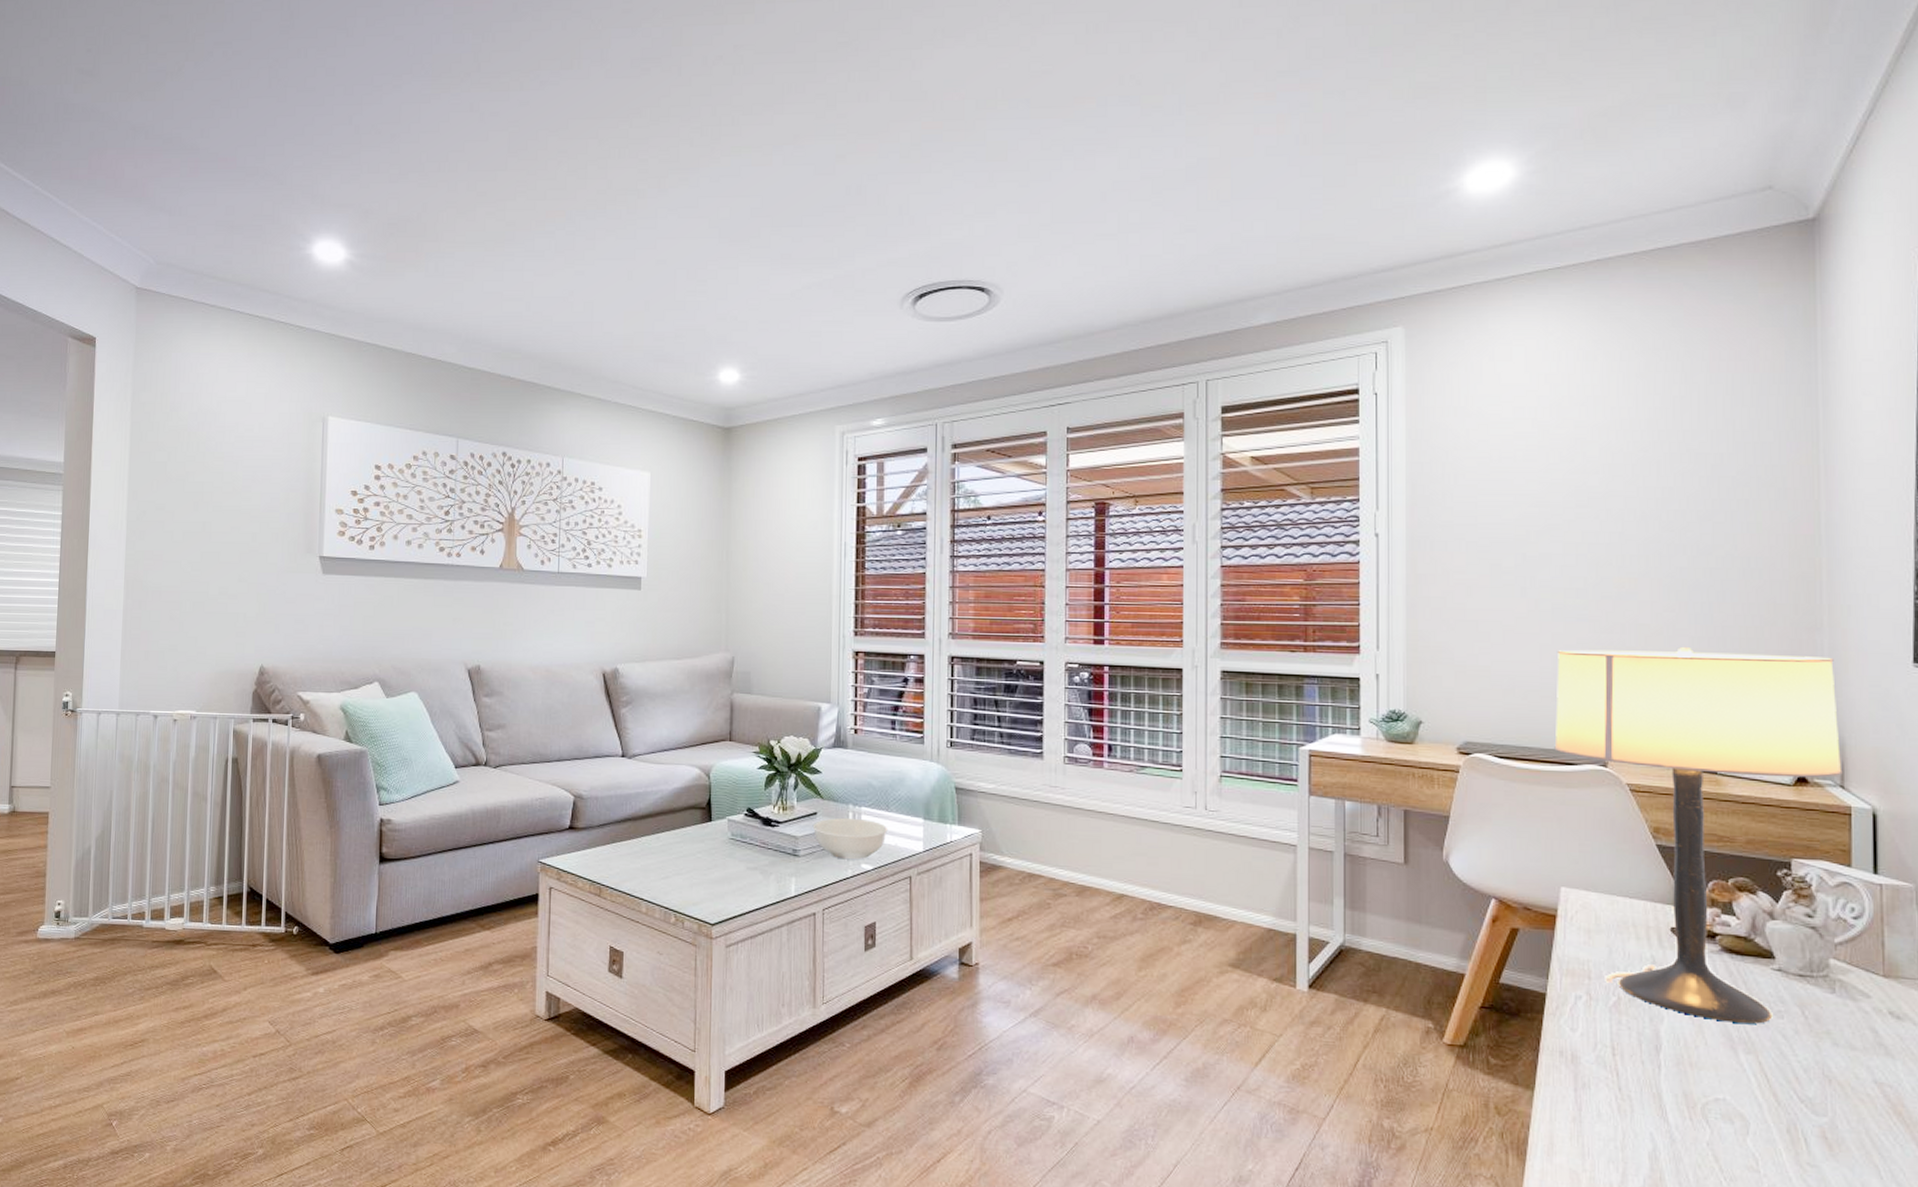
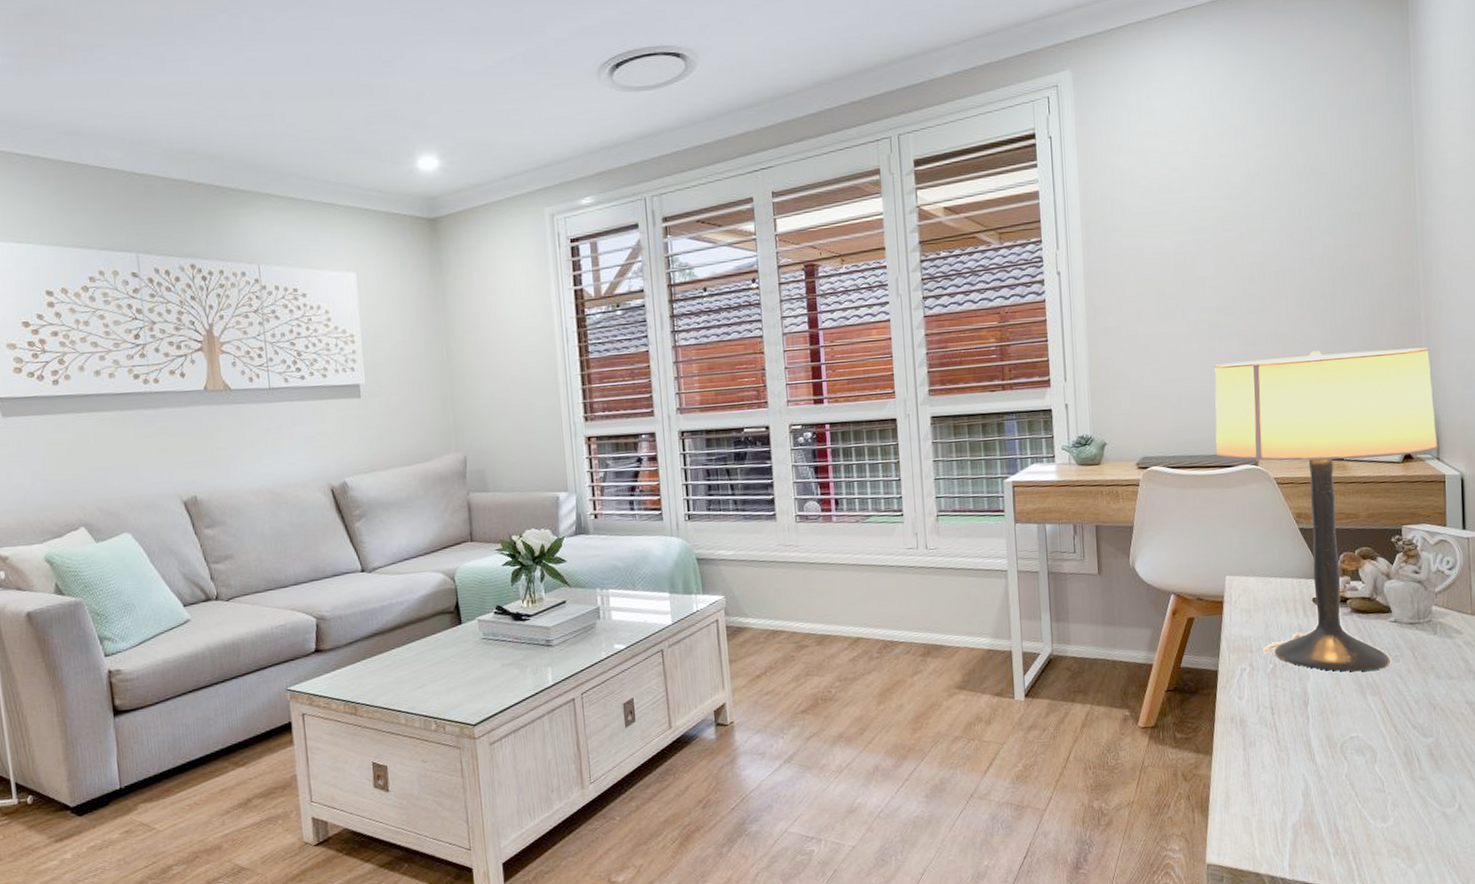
bowl: present [812,817,887,860] -> none [562,601,636,643]

